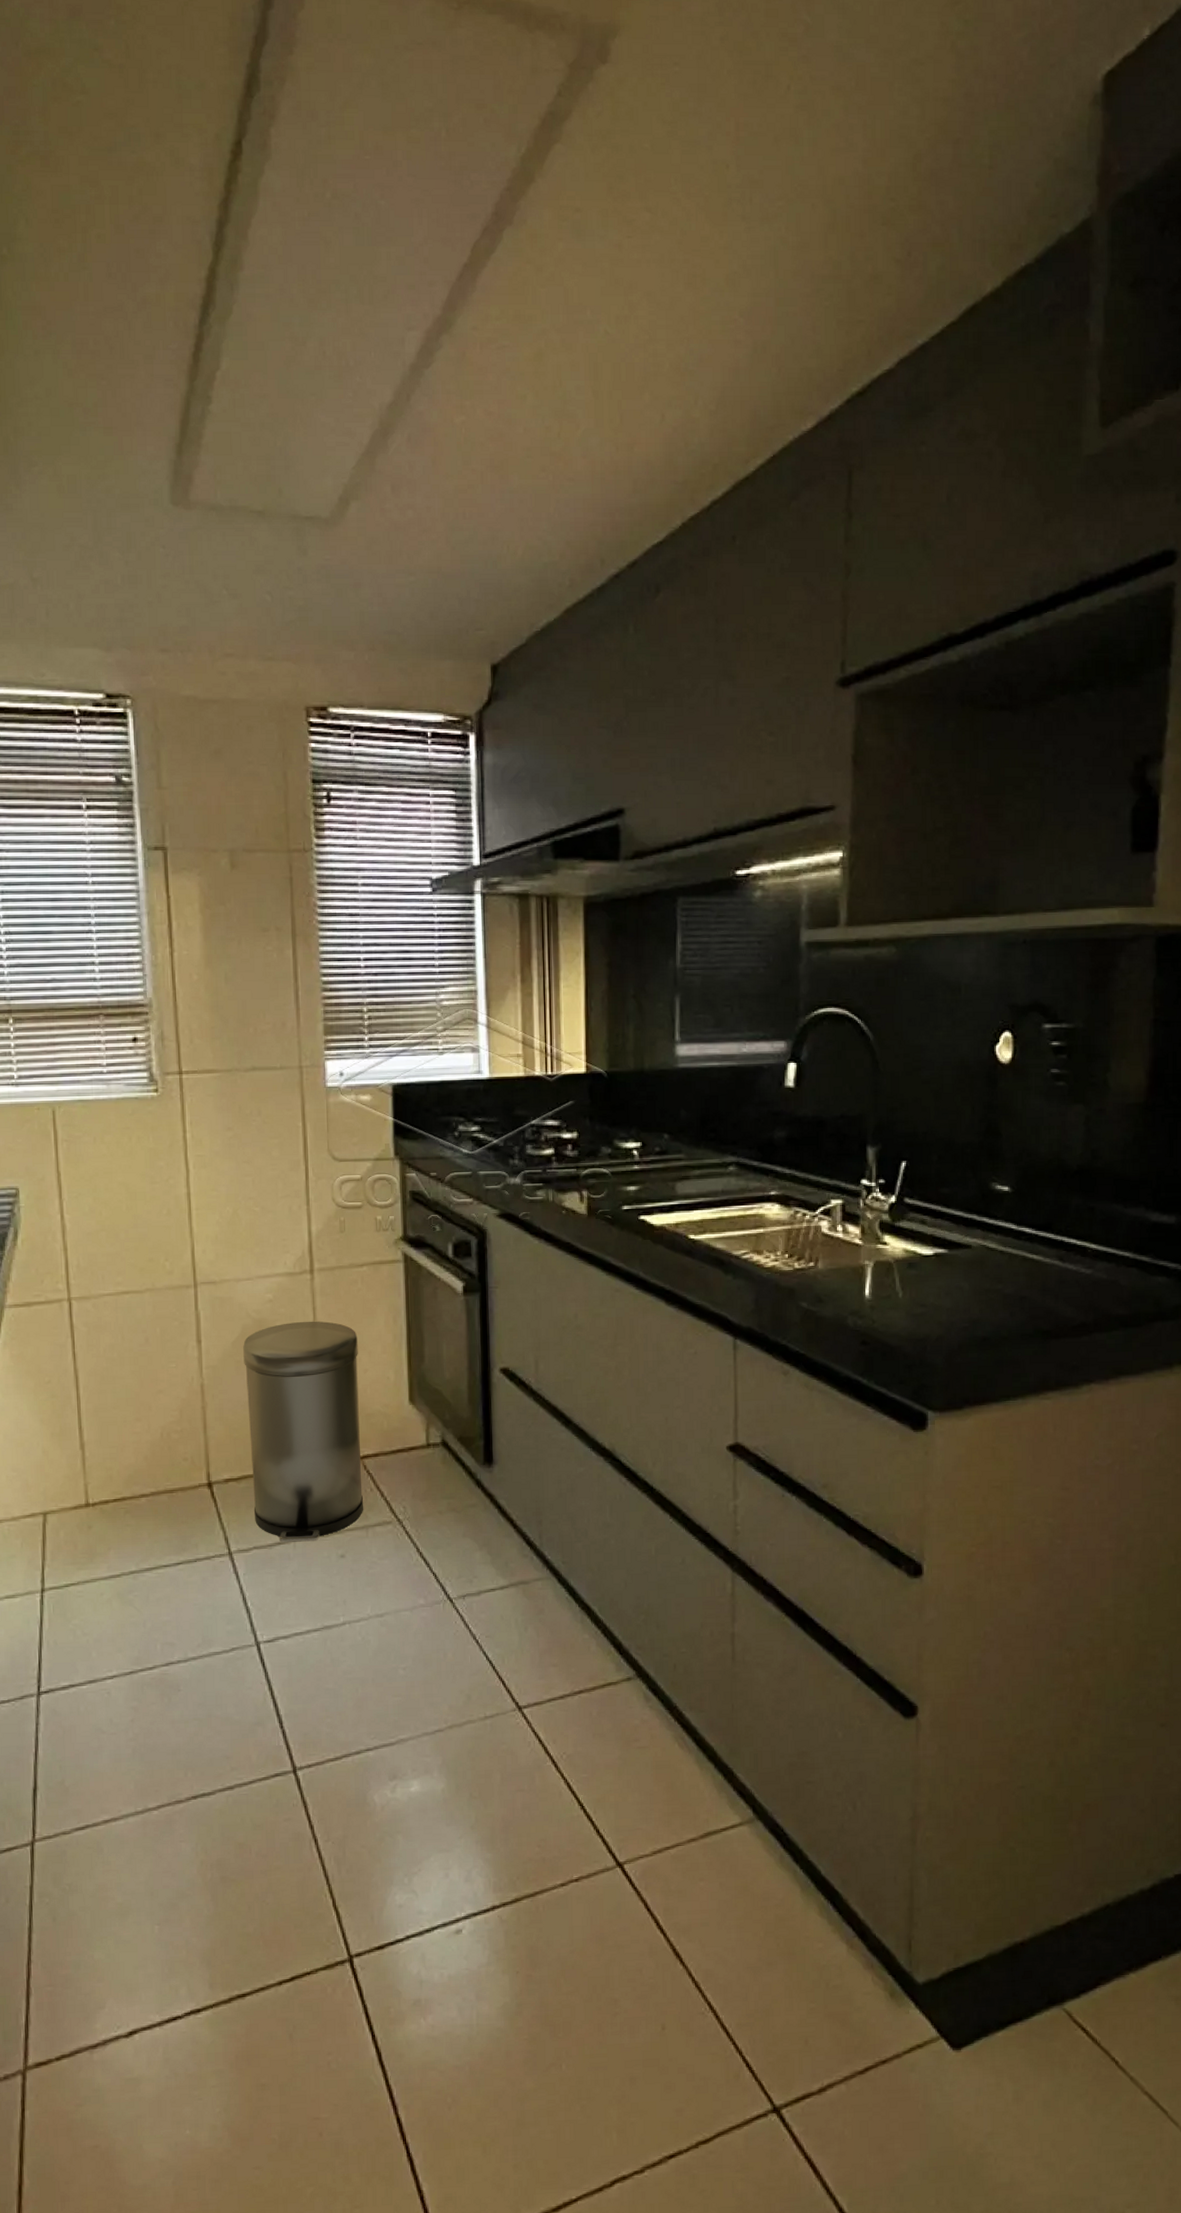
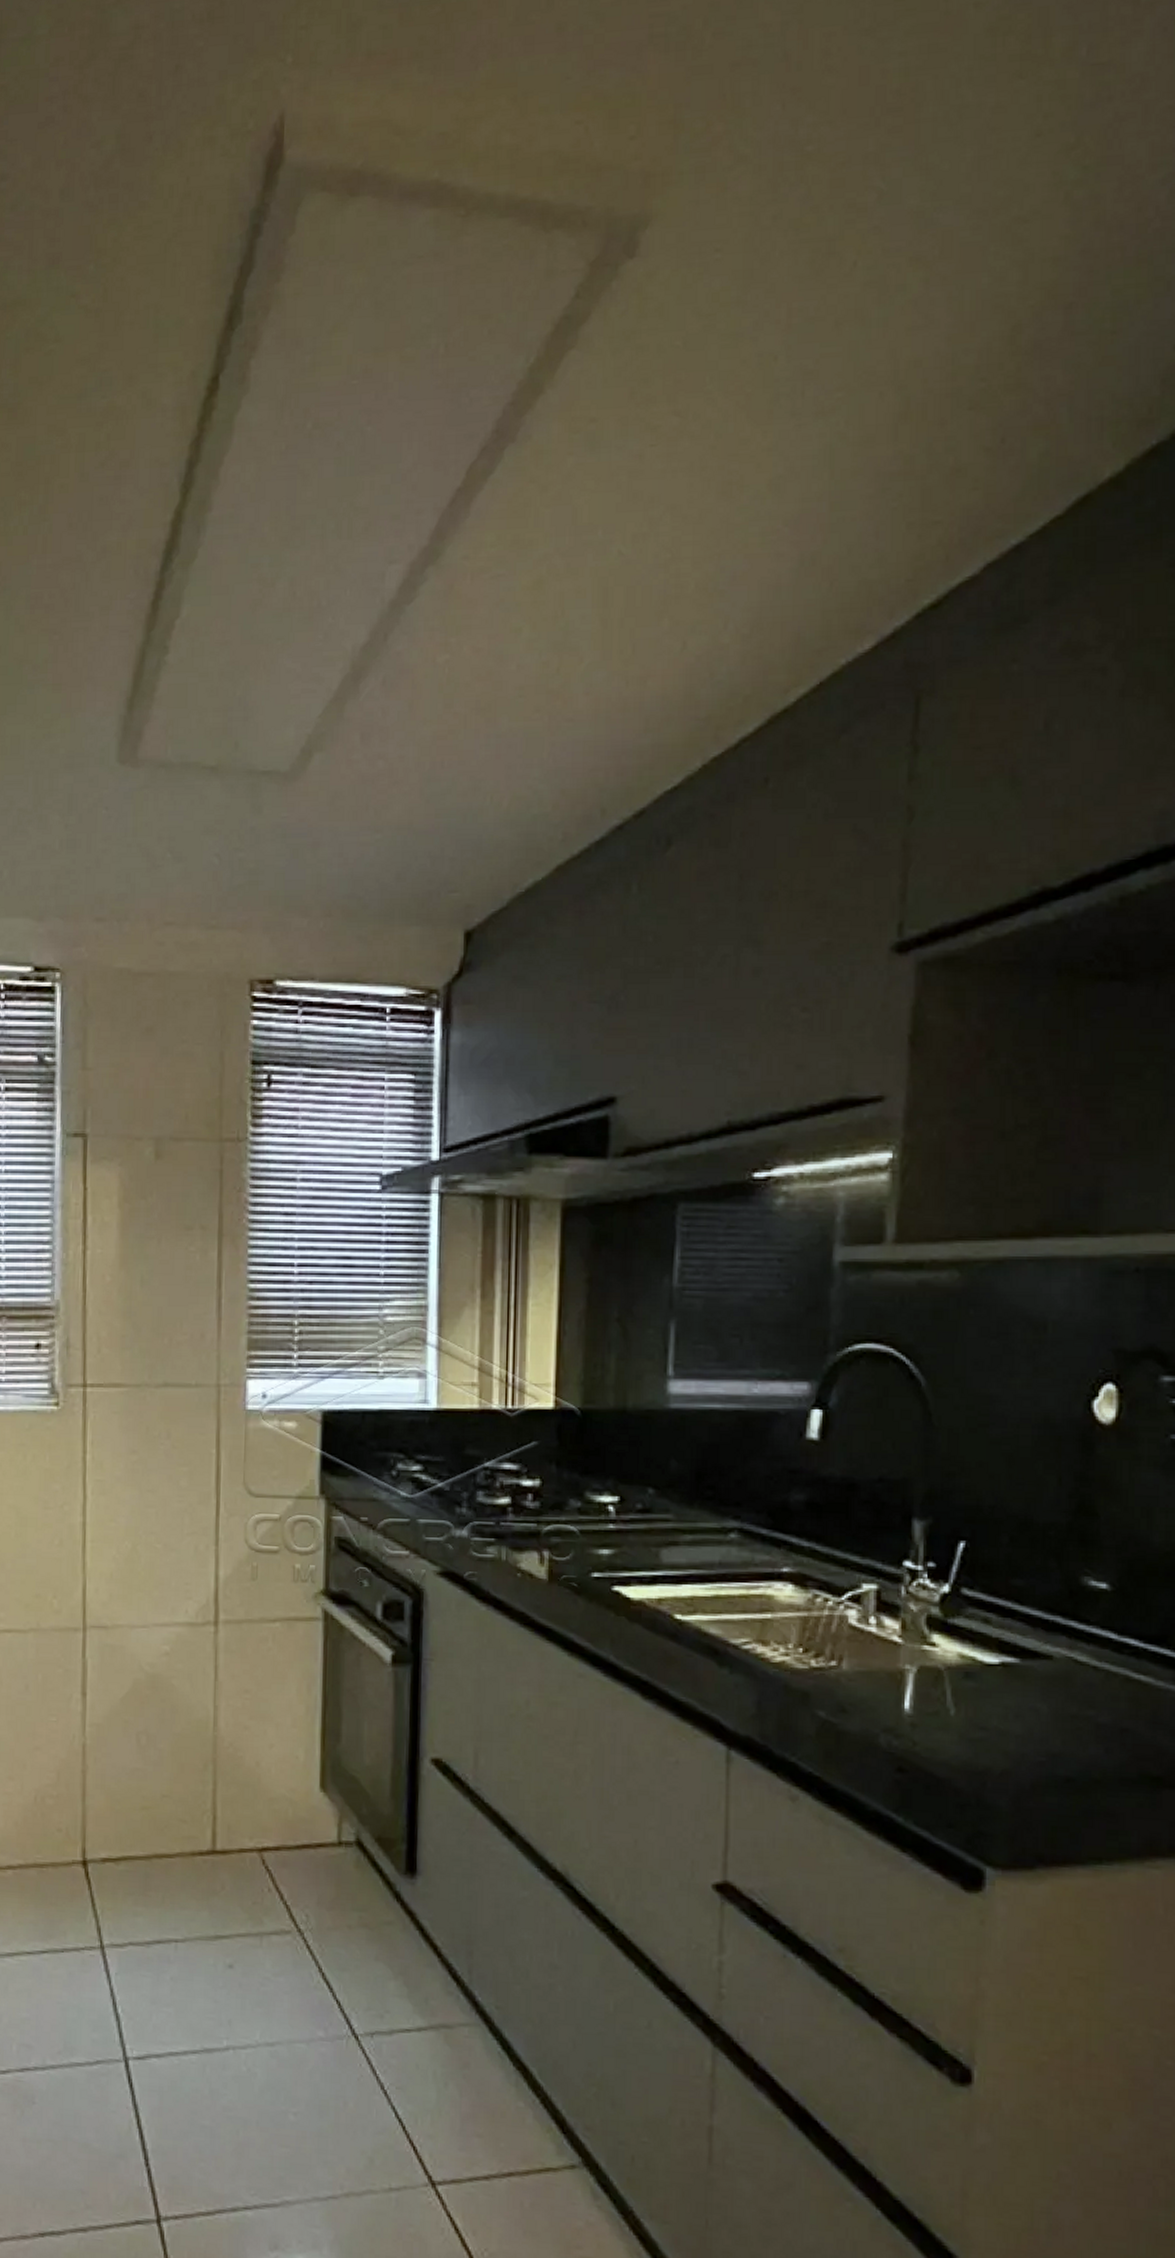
pedal bin: present [242,1321,363,1543] -> none [132,1680,264,1944]

